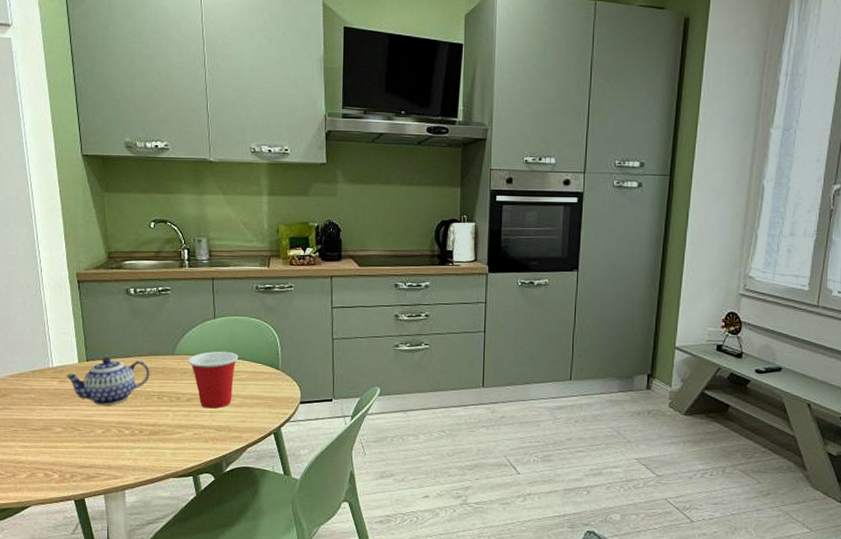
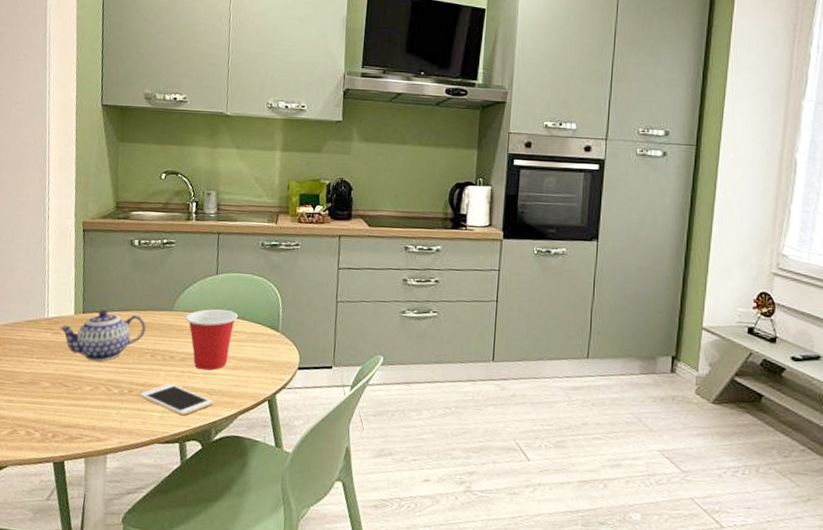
cell phone: none [150,423,222,452] -> present [139,383,214,416]

